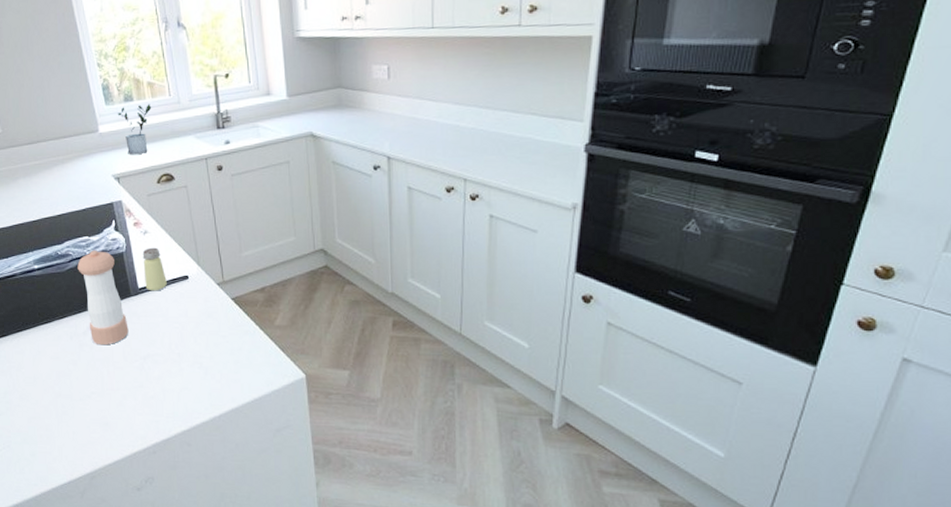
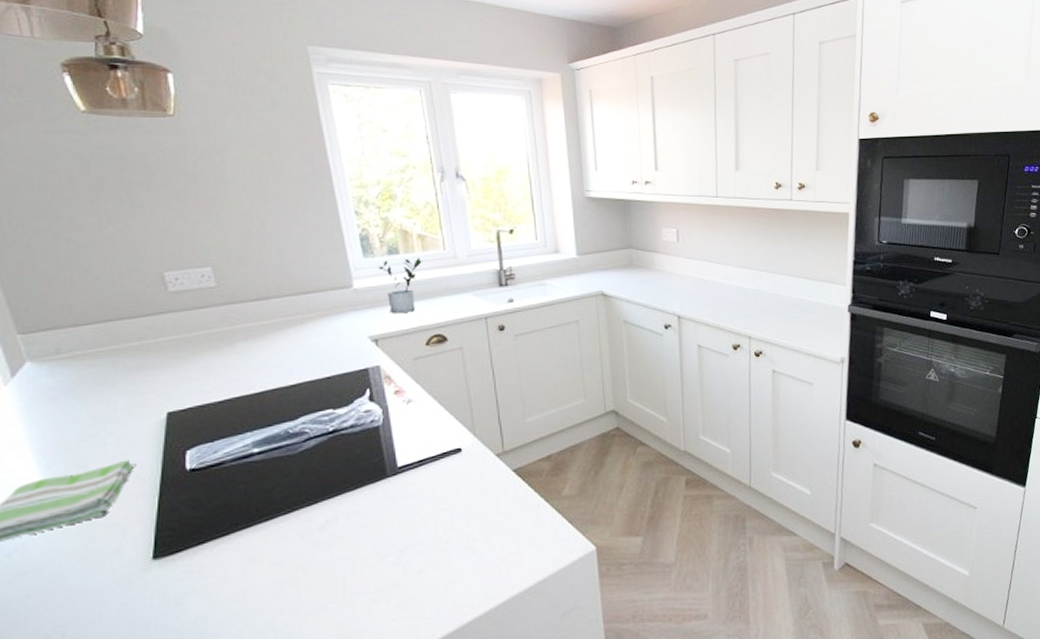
pepper shaker: present [77,250,129,346] -> none [316,425,383,541]
saltshaker: present [142,247,167,291] -> none [404,418,434,469]

